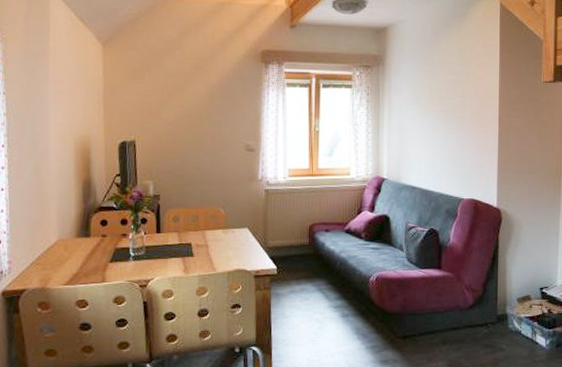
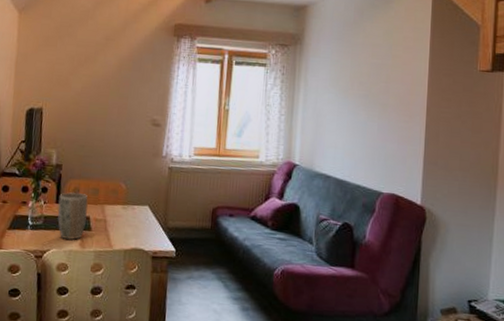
plant pot: none [158,220,188,267] -> present [57,191,88,240]

